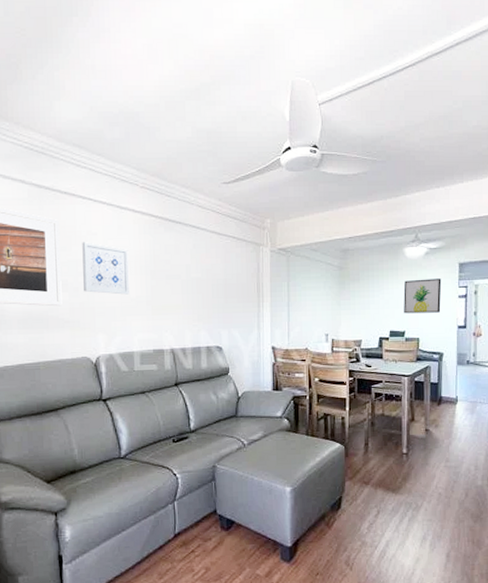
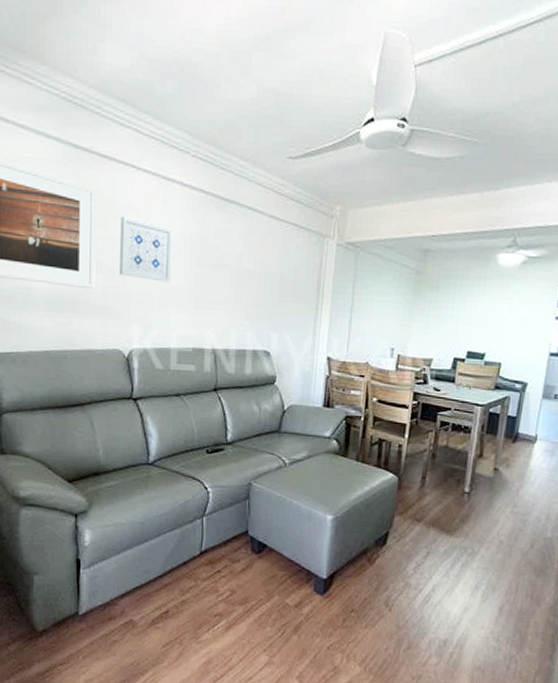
wall art: present [403,278,442,314] -> none [487,293,538,335]

